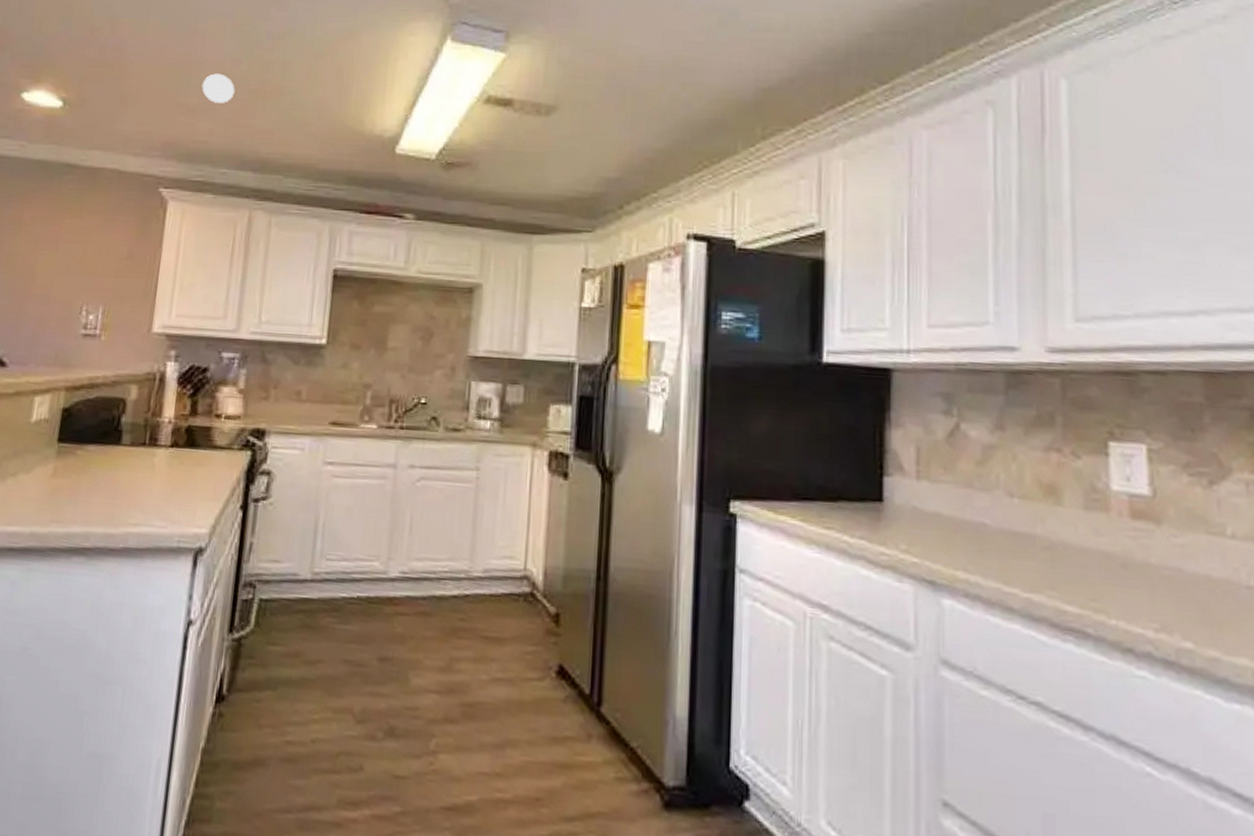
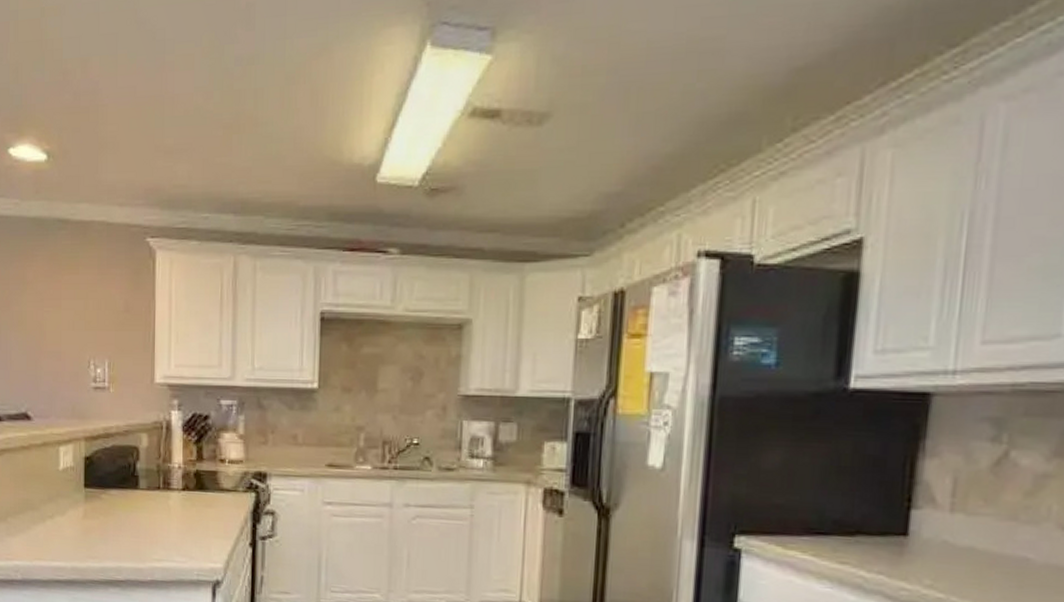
smoke detector: present [202,73,235,103] -> none [176,109,209,143]

